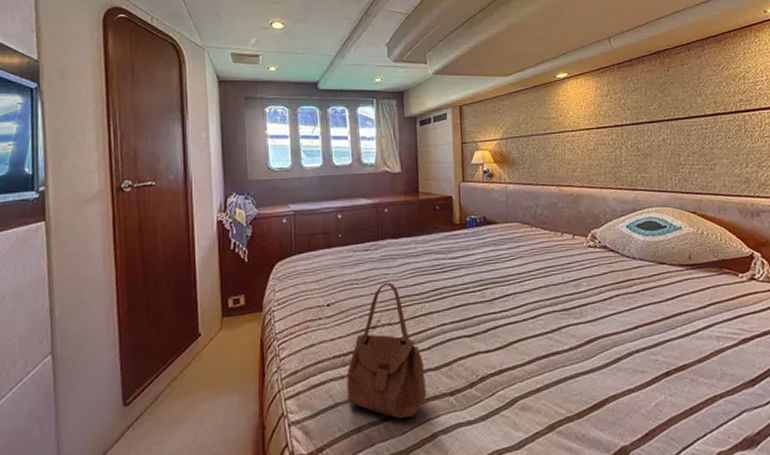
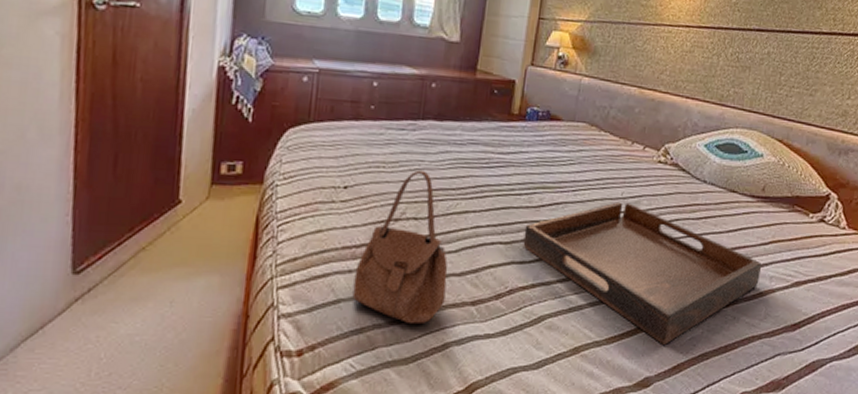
serving tray: none [483,286,707,414] -> present [523,202,762,345]

